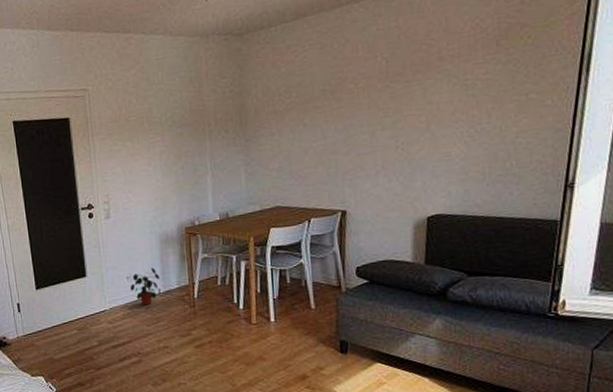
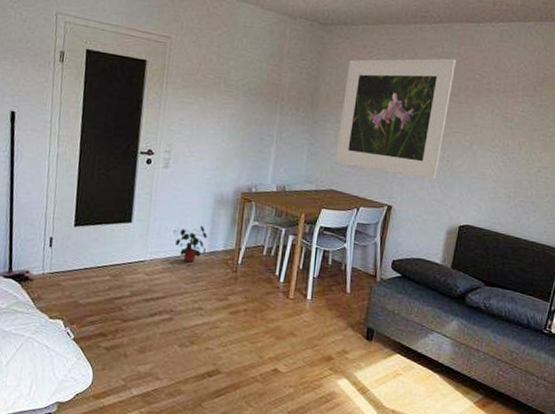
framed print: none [273,34,396,179] -> present [335,58,456,180]

